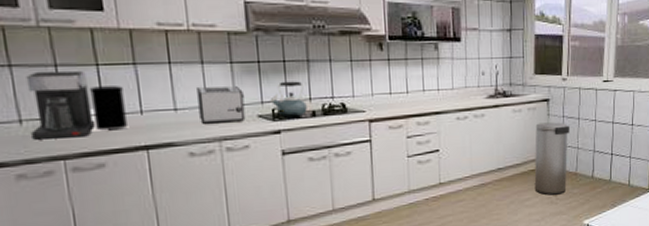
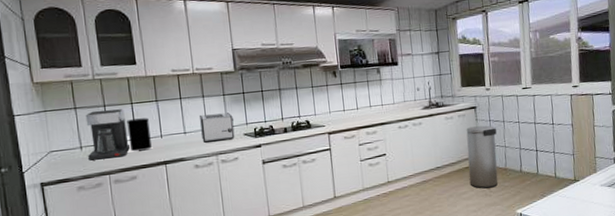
kettle: present [270,81,307,118] -> none [252,105,281,135]

